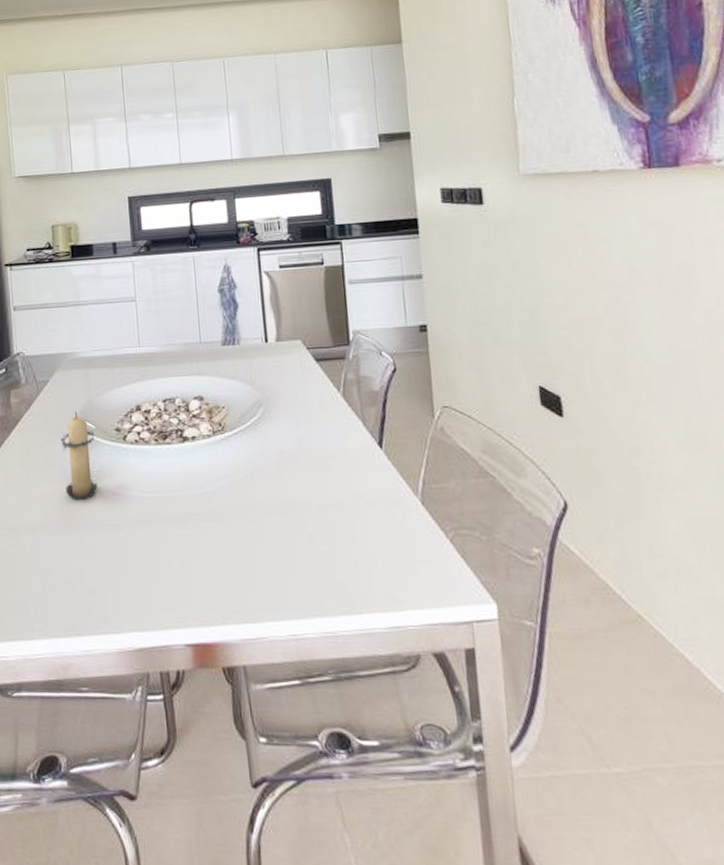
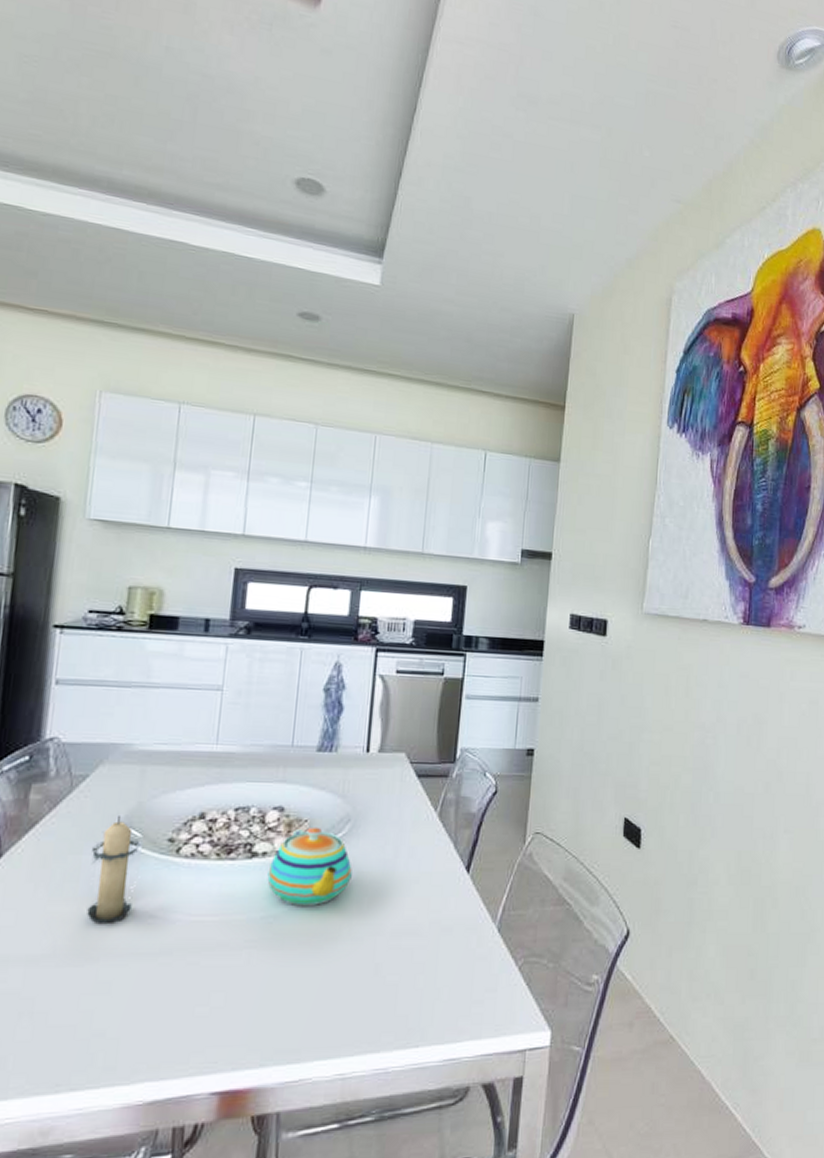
teapot: none [199,412,272,484] -> present [267,826,352,907]

